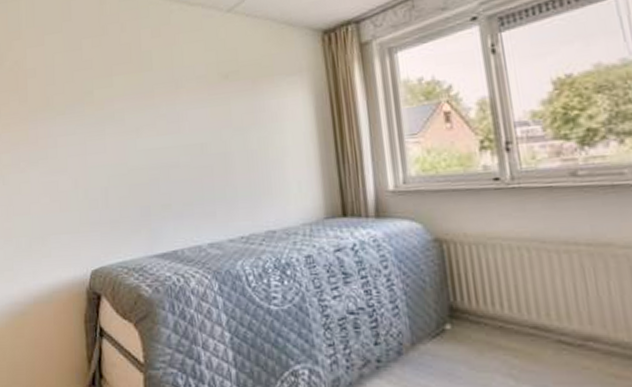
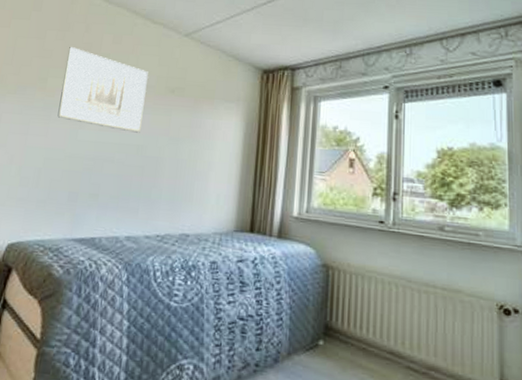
wall art: none [108,51,201,131] -> present [57,47,148,133]

